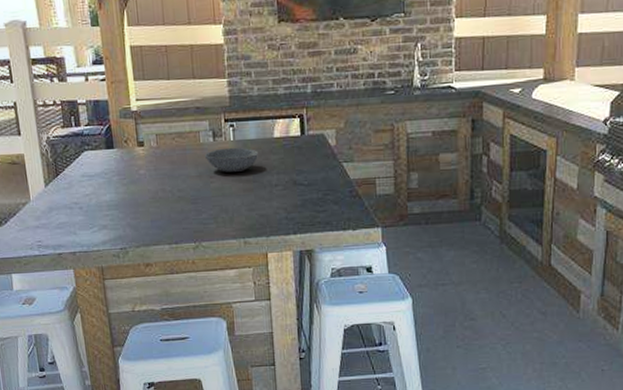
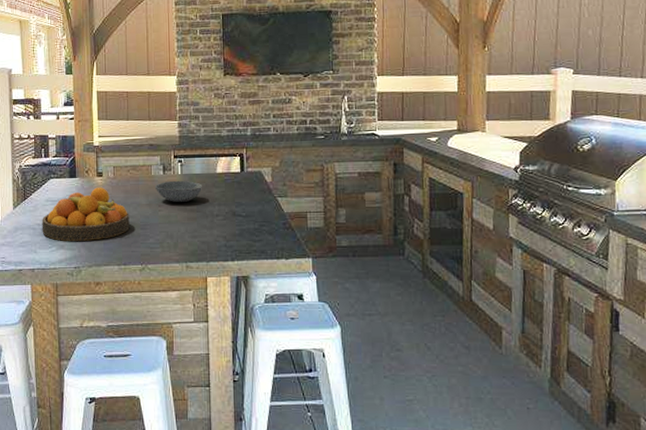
fruit bowl: none [79,158,179,221] -> present [42,187,130,241]

